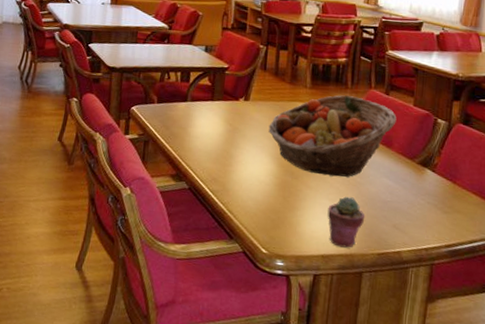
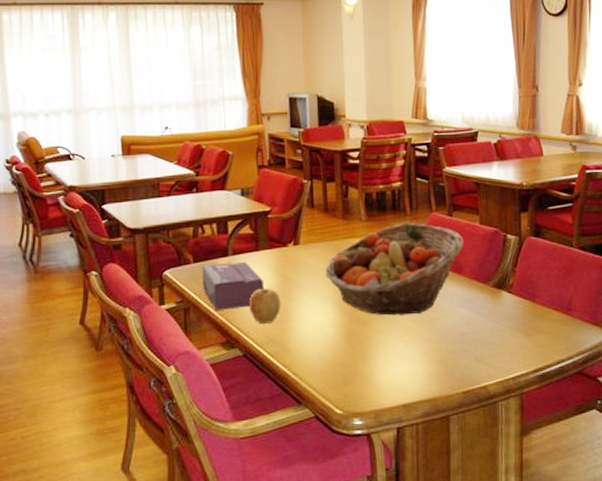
tissue box: none [162,106,214,148] -> present [201,261,263,310]
apple: none [198,134,227,165] -> present [249,289,282,324]
potted succulent: present [327,196,365,248] -> none [403,335,444,392]

